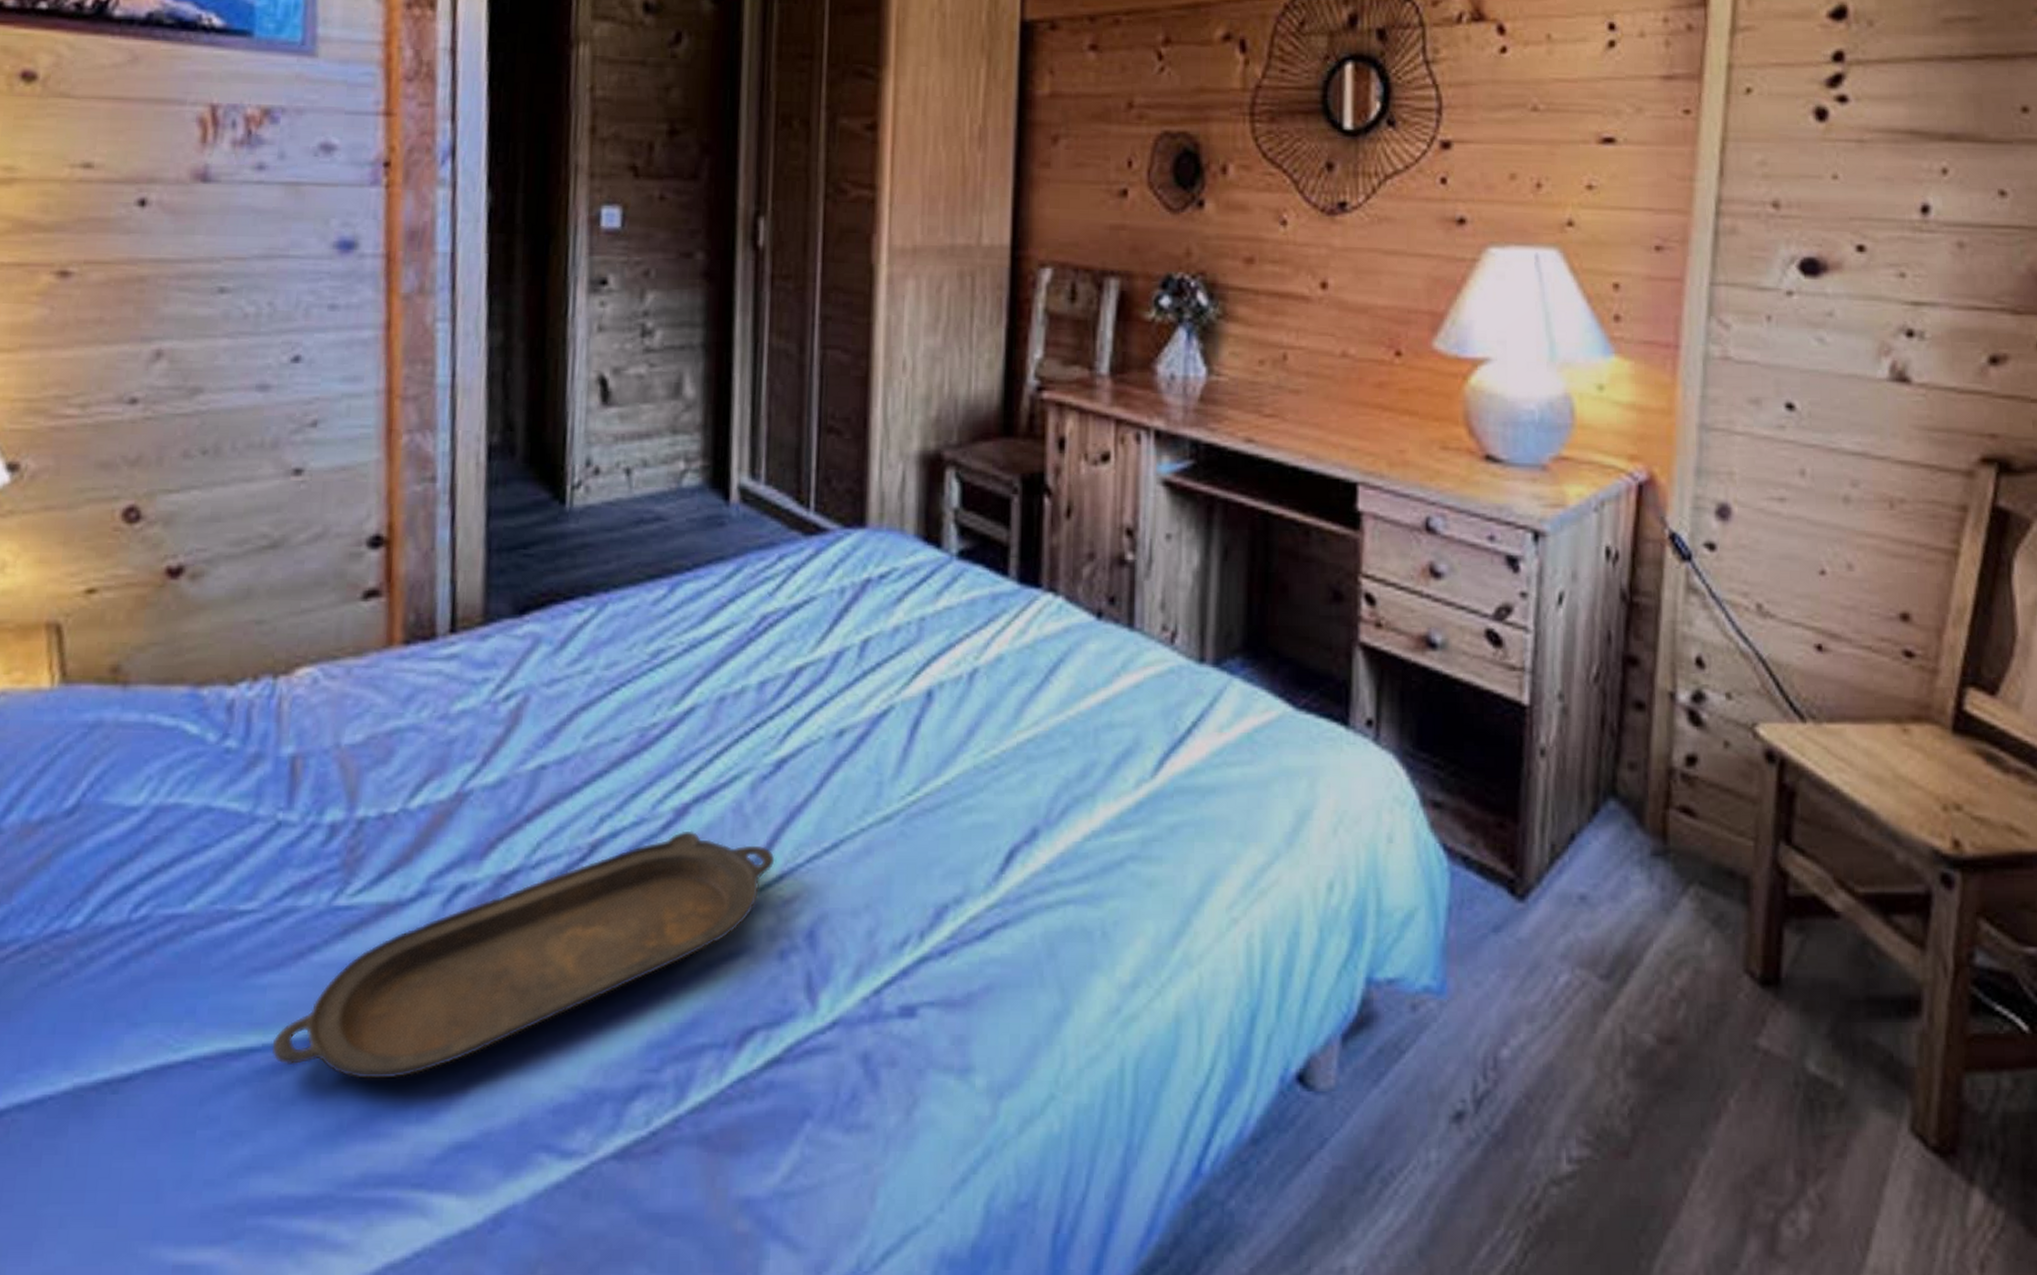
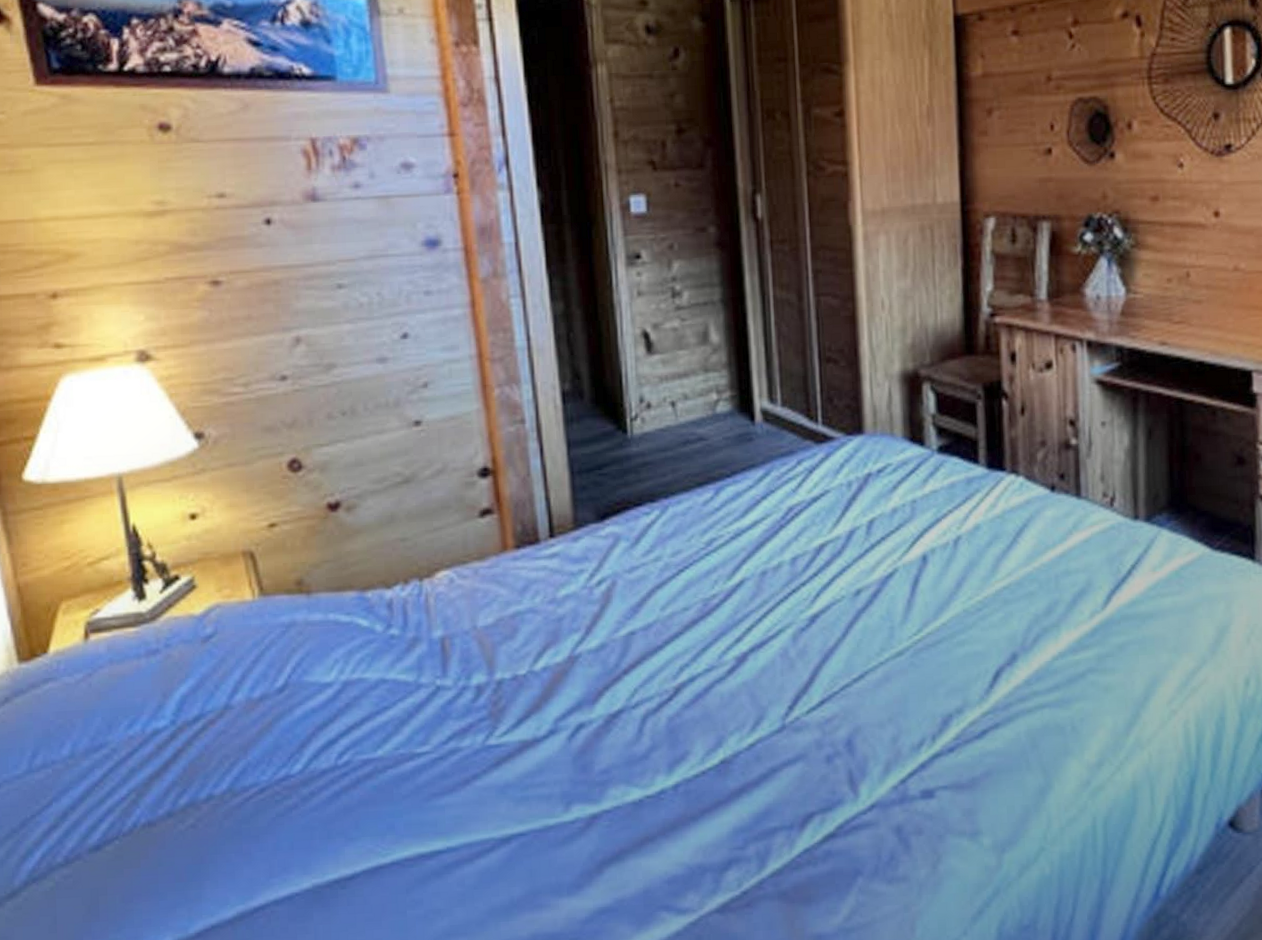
serving tray: present [271,830,775,1079] -> none [454,672,817,868]

